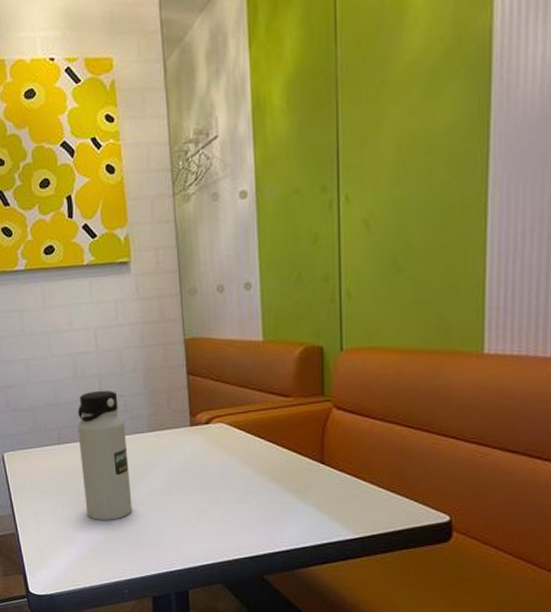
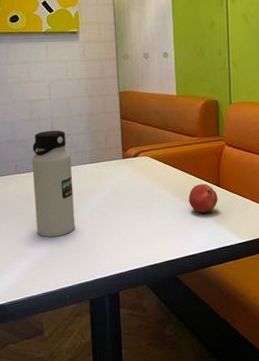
fruit: none [280,459,321,498] -> present [189,183,218,213]

